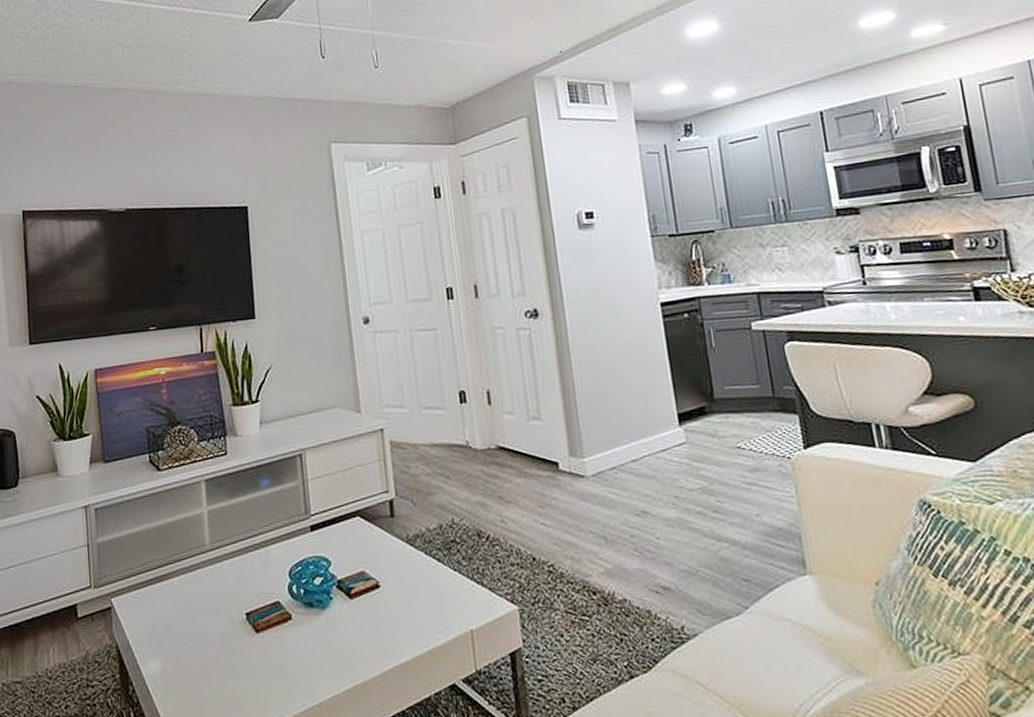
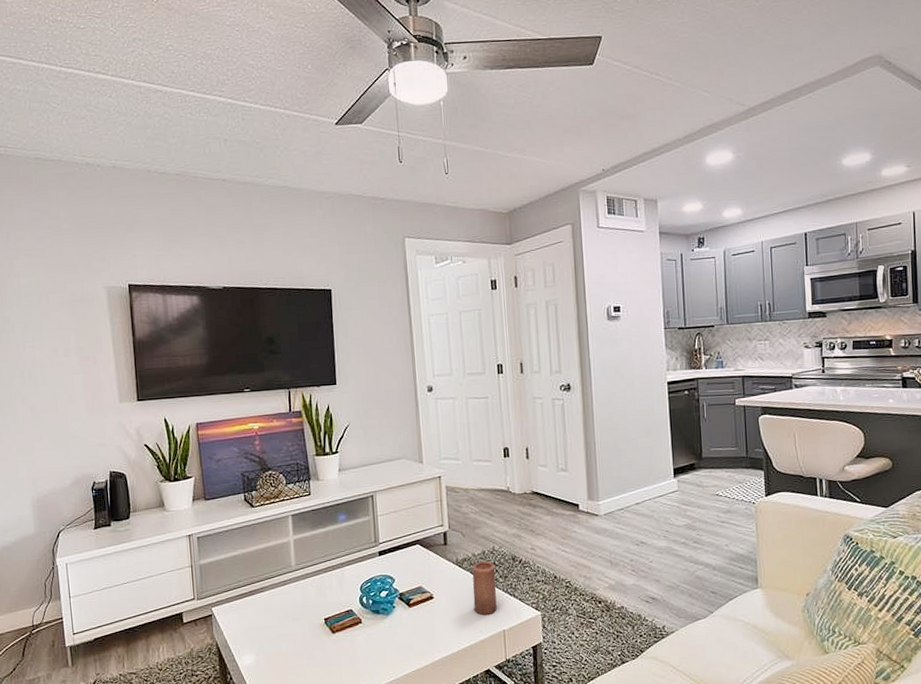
candle: none [427,538,461,610] -> present [472,561,497,615]

